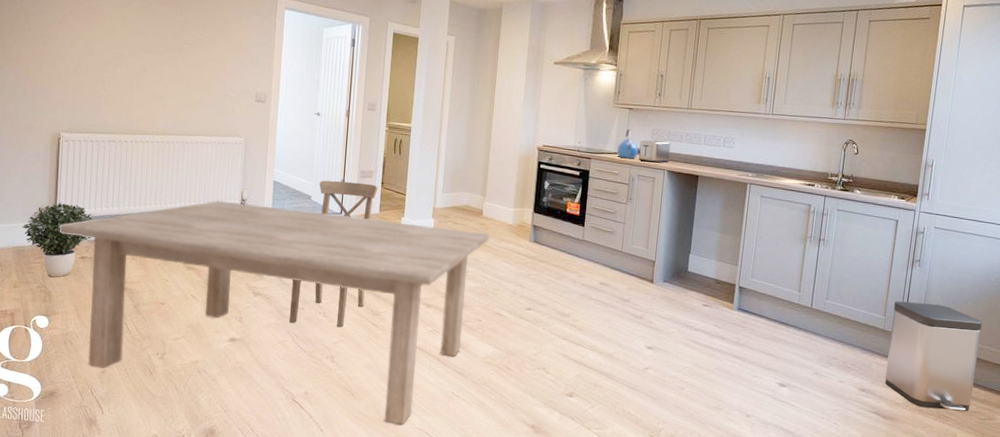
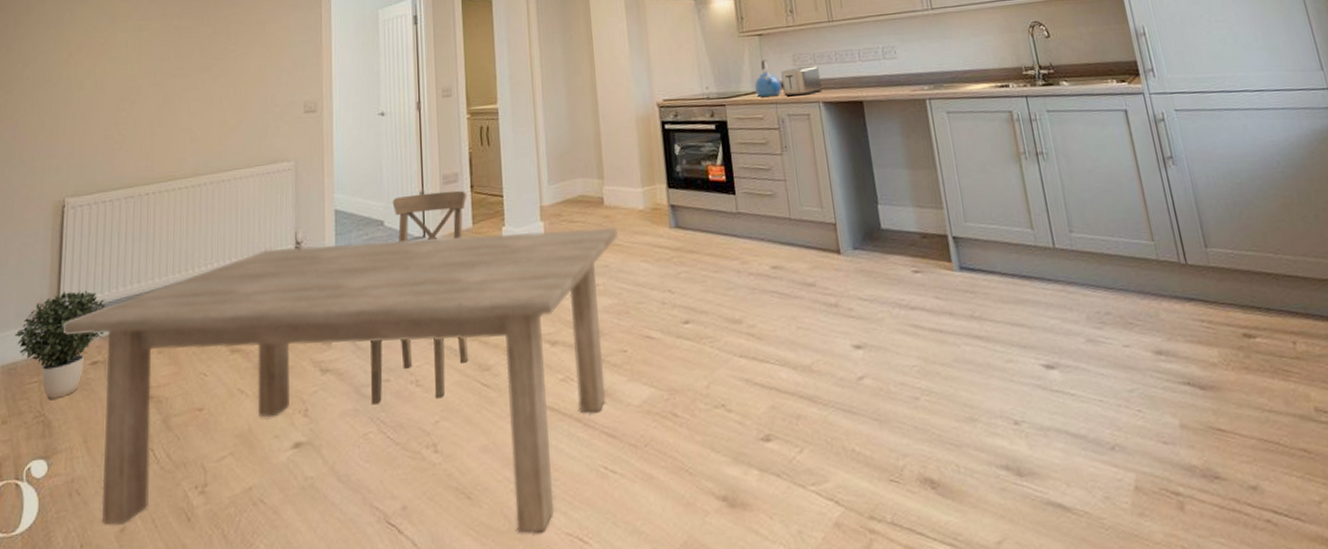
pedal bin: present [884,301,982,412] -> none [1158,211,1313,363]

